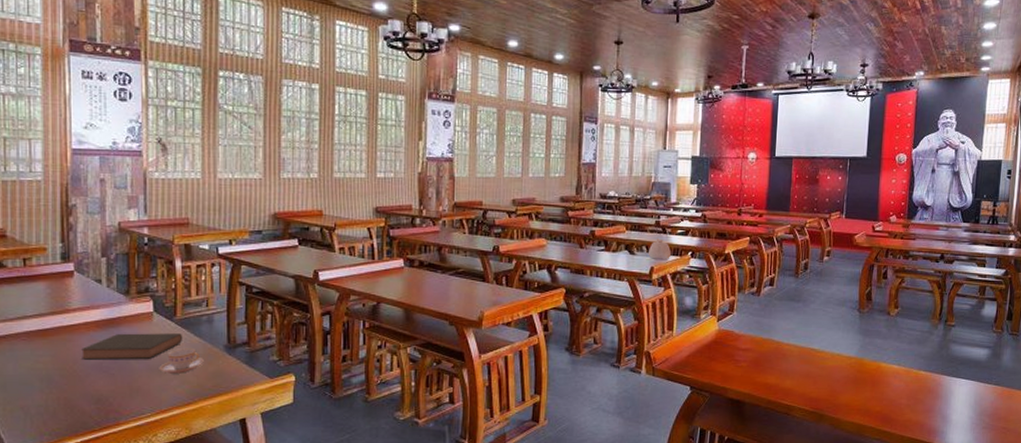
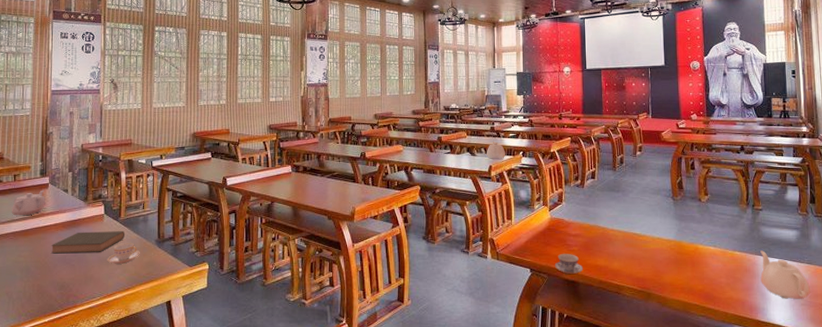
teapot: none [21,279,70,312] -> present [11,190,45,216]
teacup: none [718,369,751,394] -> present [554,253,584,275]
teapot: none [943,370,994,422] -> present [760,250,810,299]

